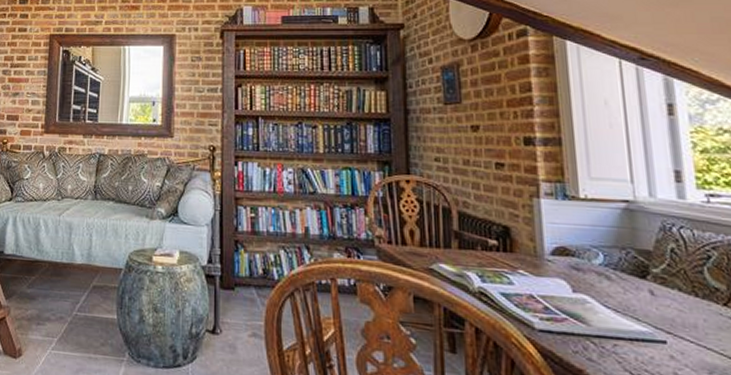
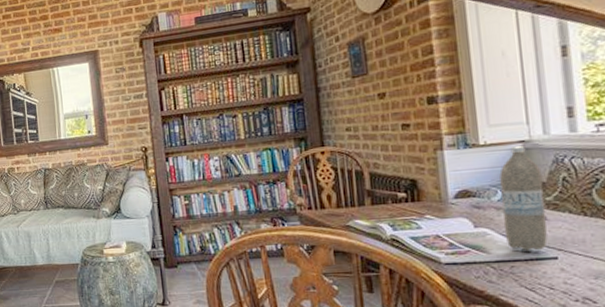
water bottle: none [601,204,655,331] -> present [499,145,548,251]

